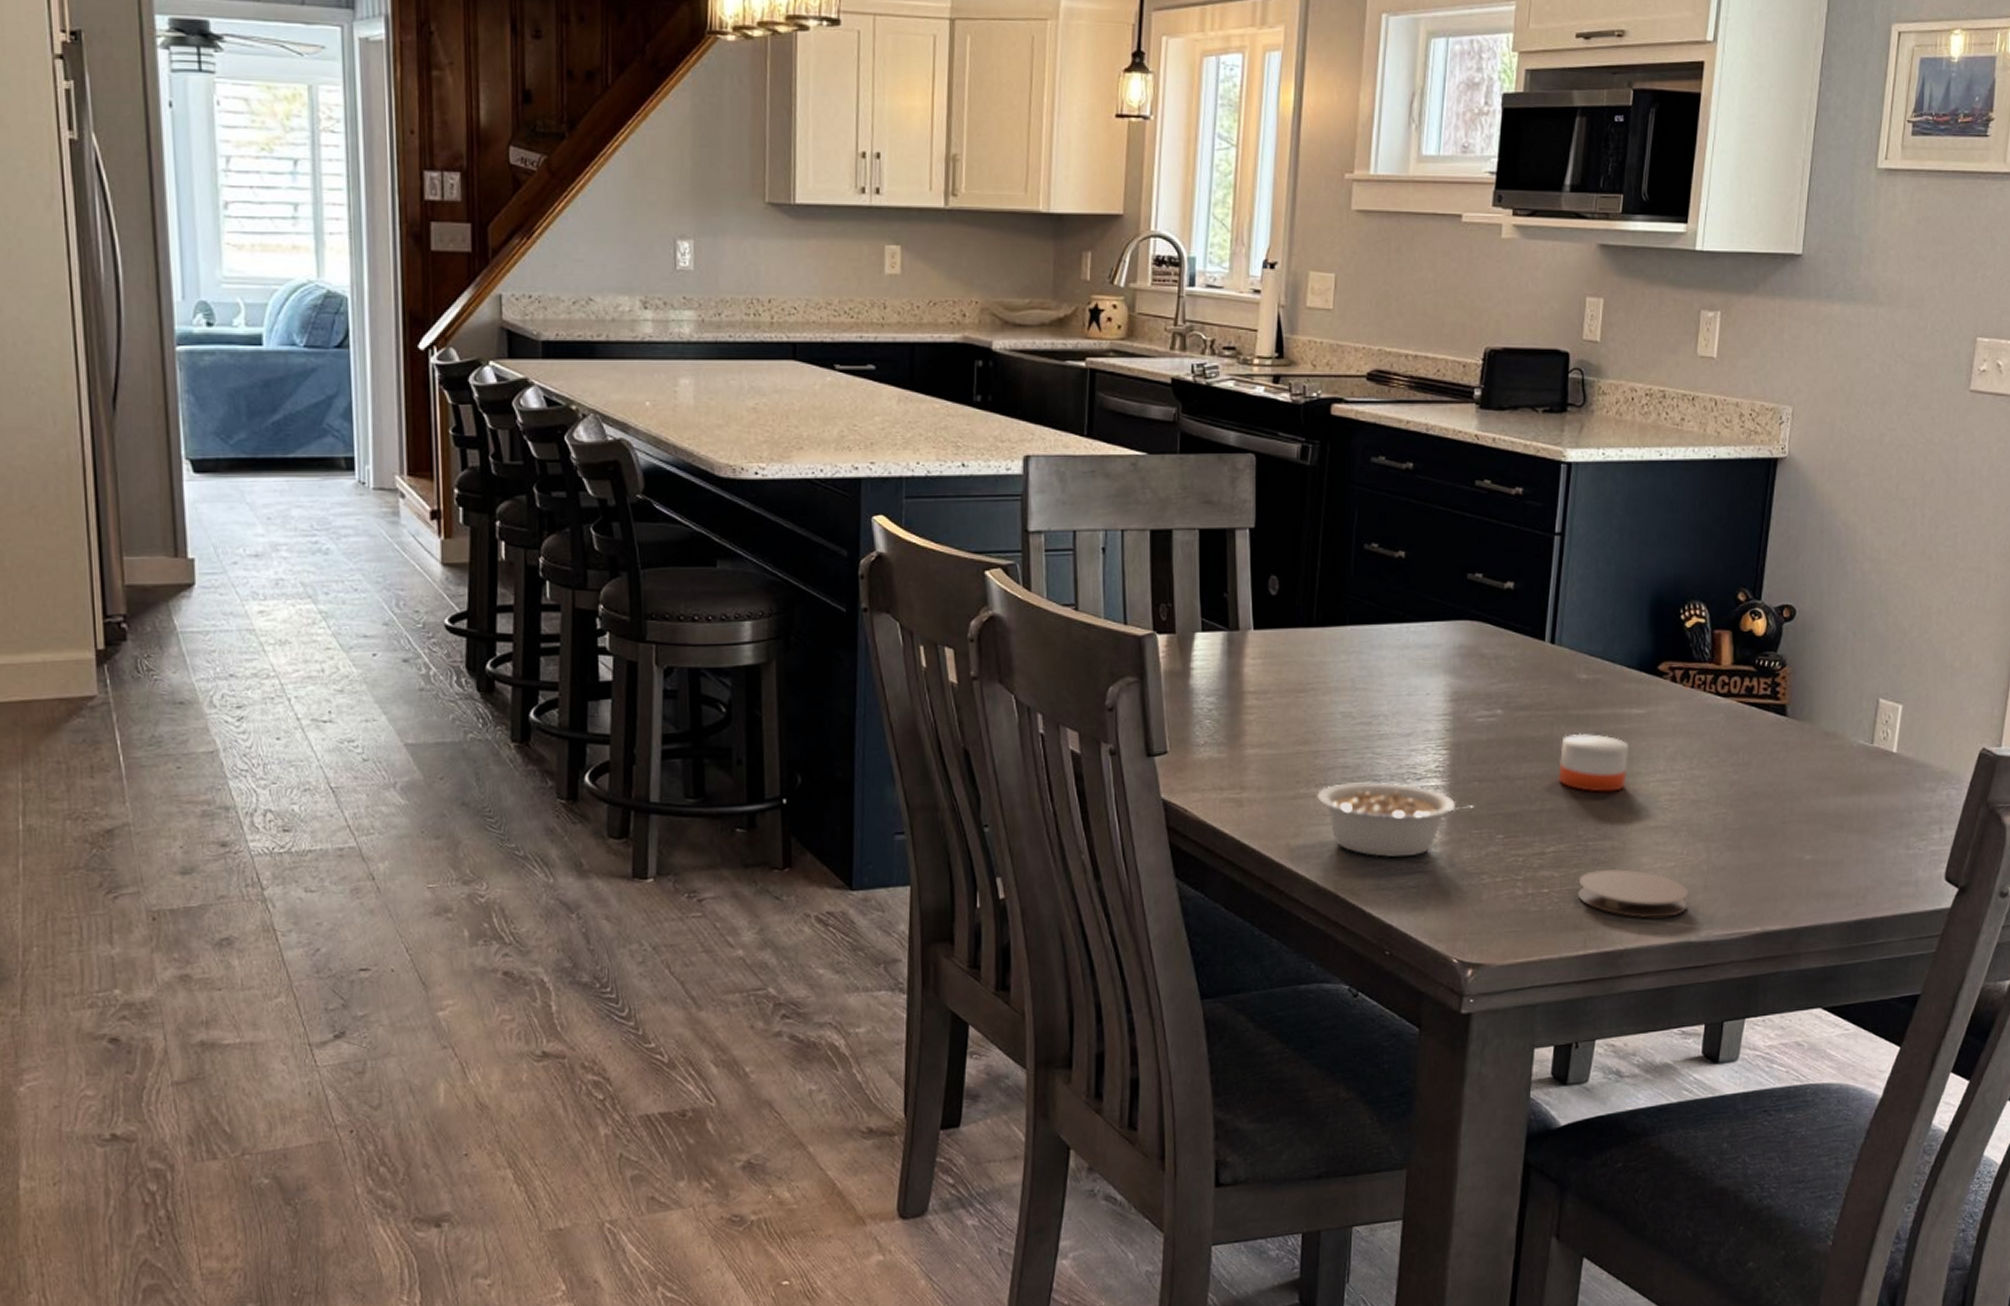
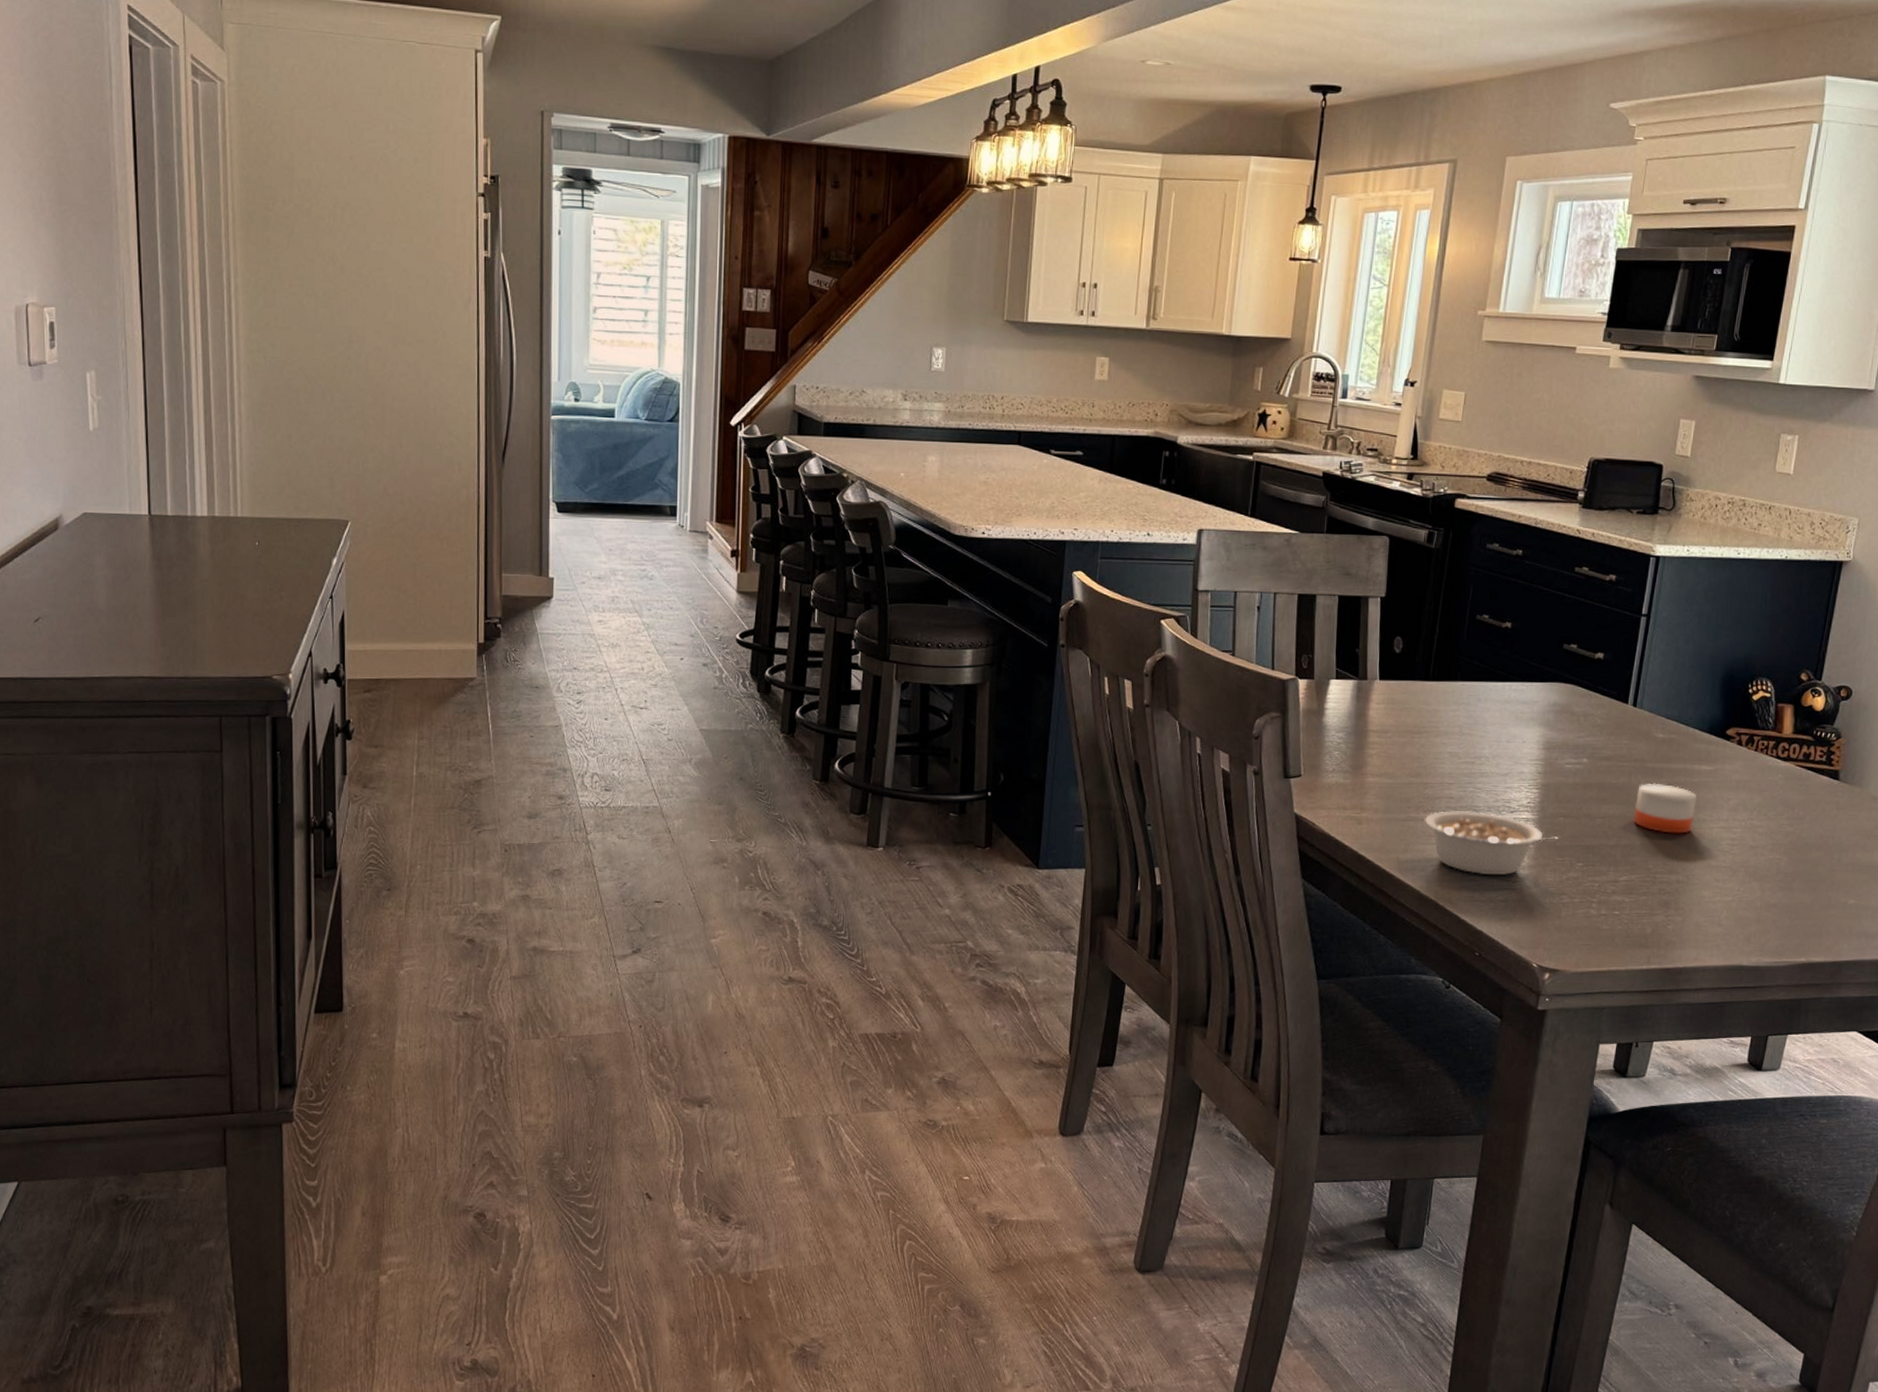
coaster: present [1578,869,1689,919] -> none [1645,899,1743,943]

